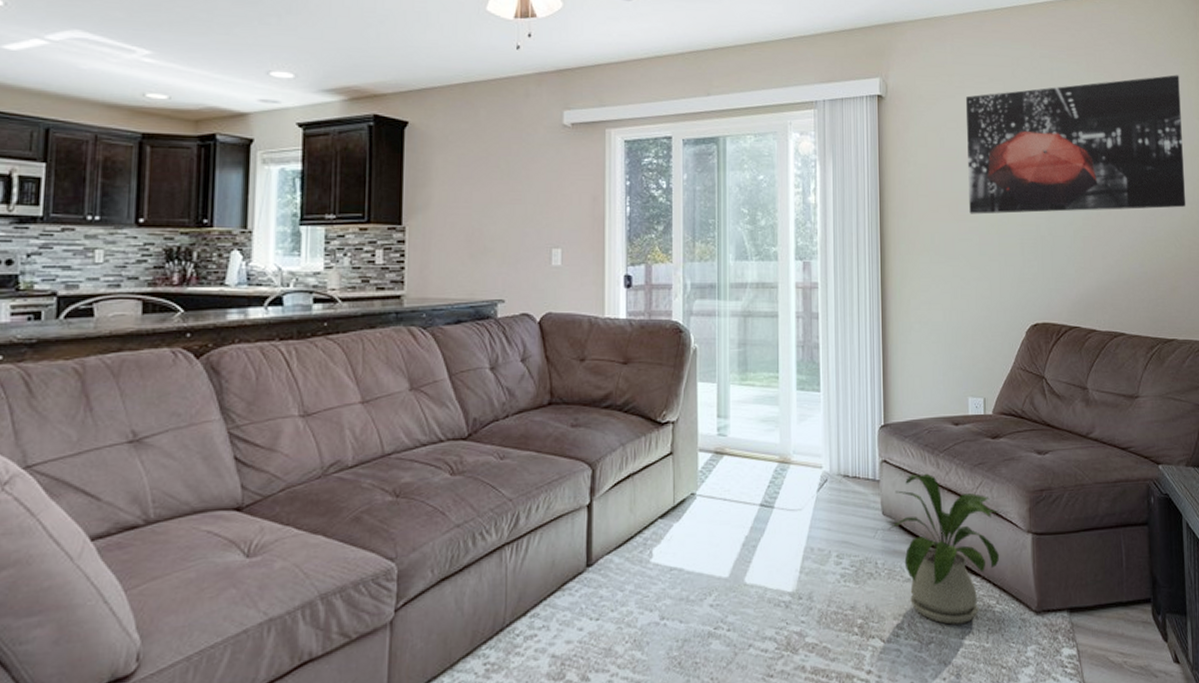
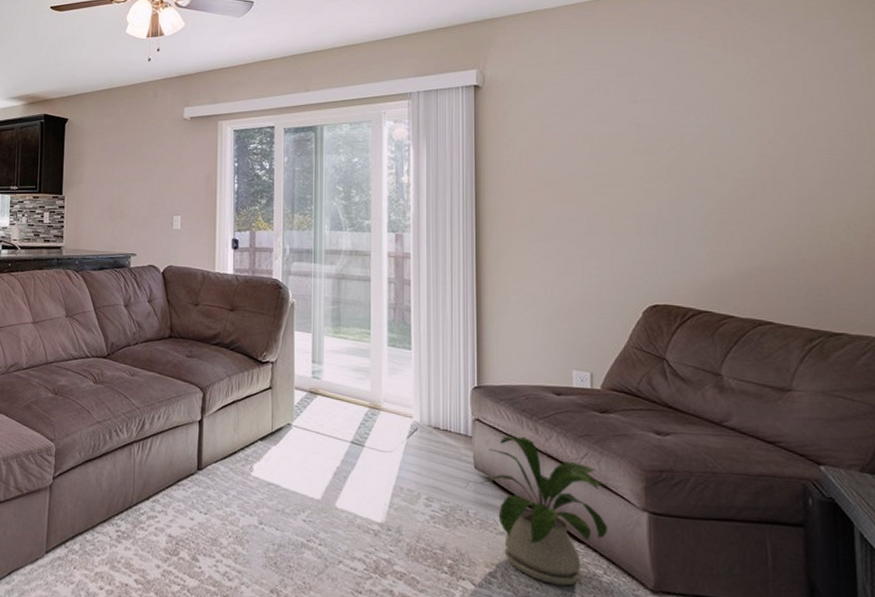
wall art: present [965,75,1186,214] -> none [572,51,863,196]

